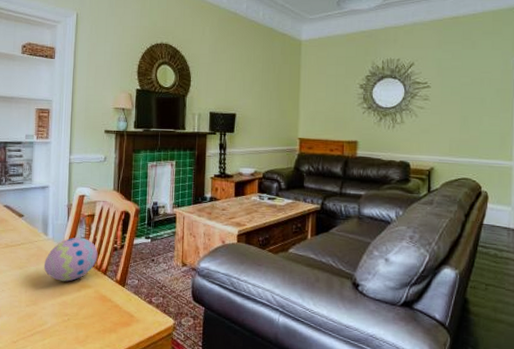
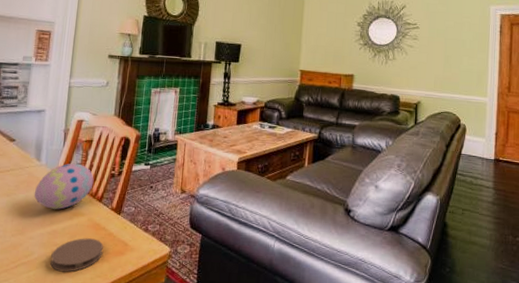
coaster: none [63,309,110,341] -> present [50,238,103,272]

